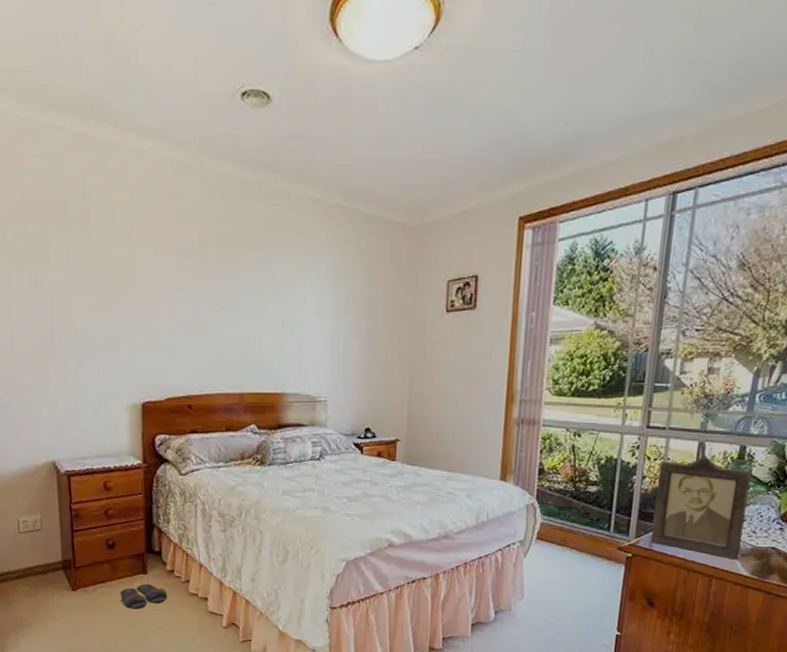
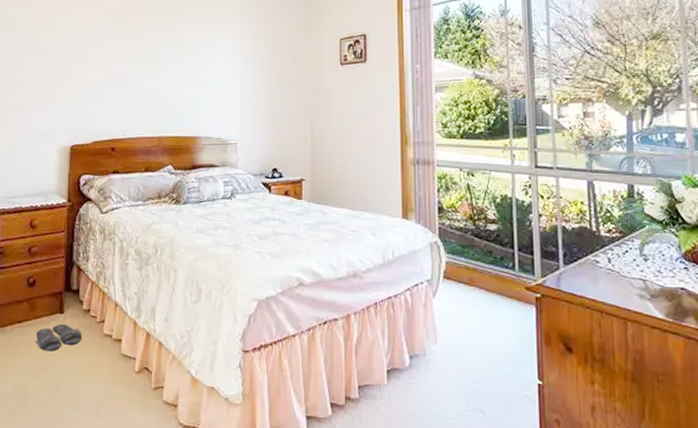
photo frame: present [650,456,752,560] -> none [553,194,649,301]

